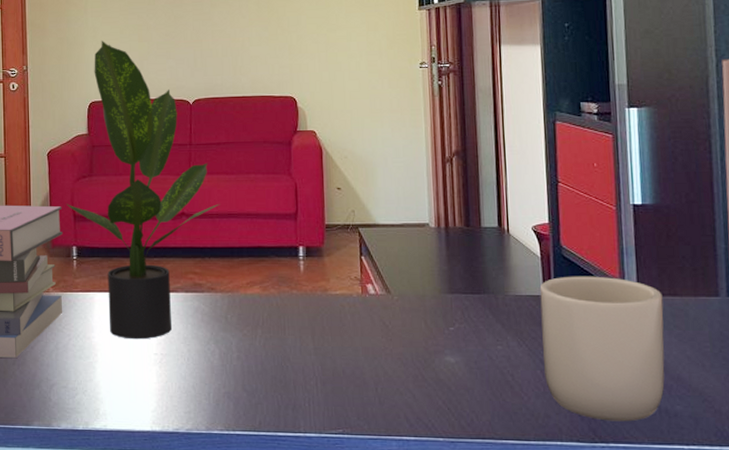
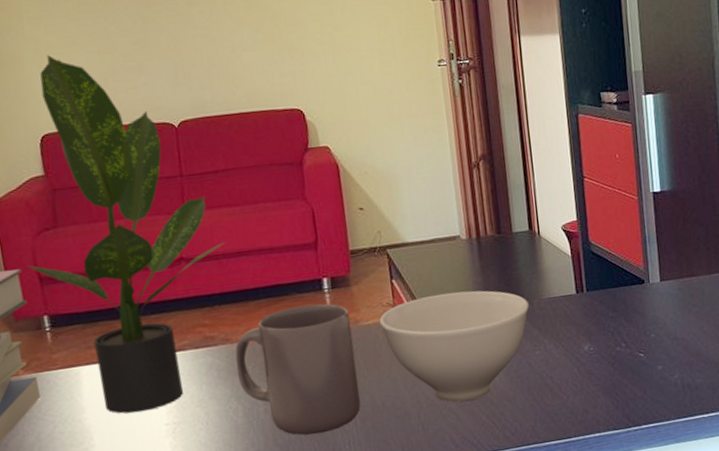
cup: none [218,268,323,388] -> present [235,303,361,436]
bowl: none [346,275,494,383] -> present [379,290,530,403]
mug: present [539,276,665,422] -> none [572,266,687,406]

